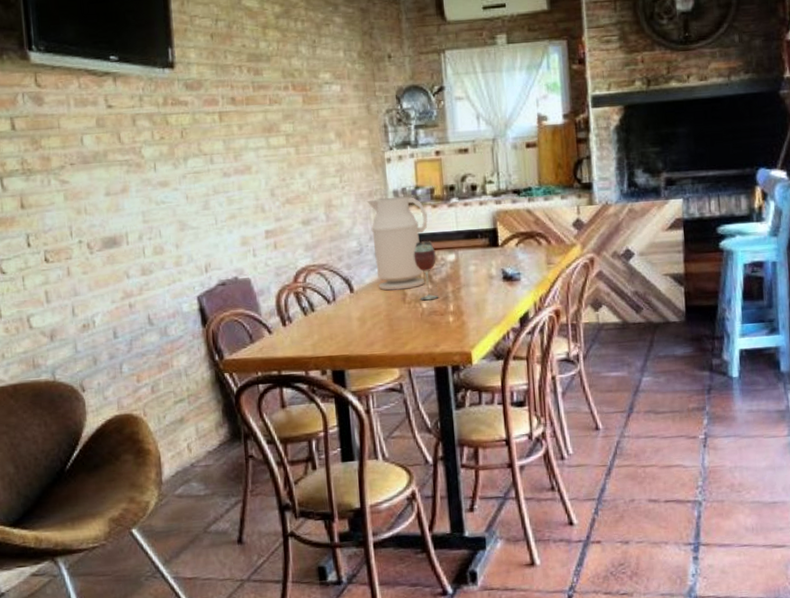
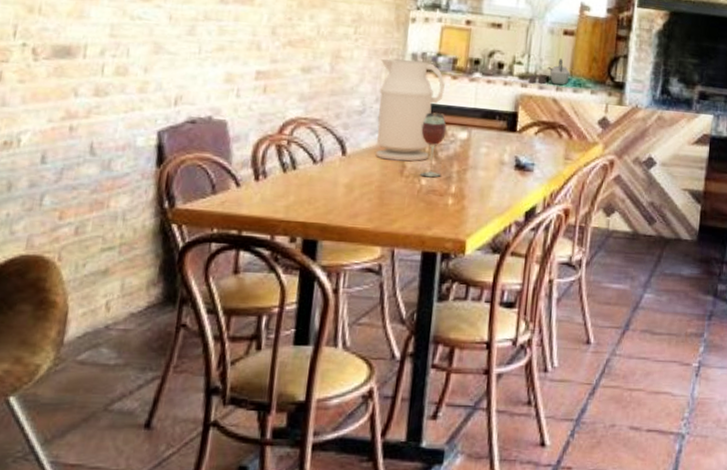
kettle: none [501,171,539,199] -> present [528,58,570,87]

